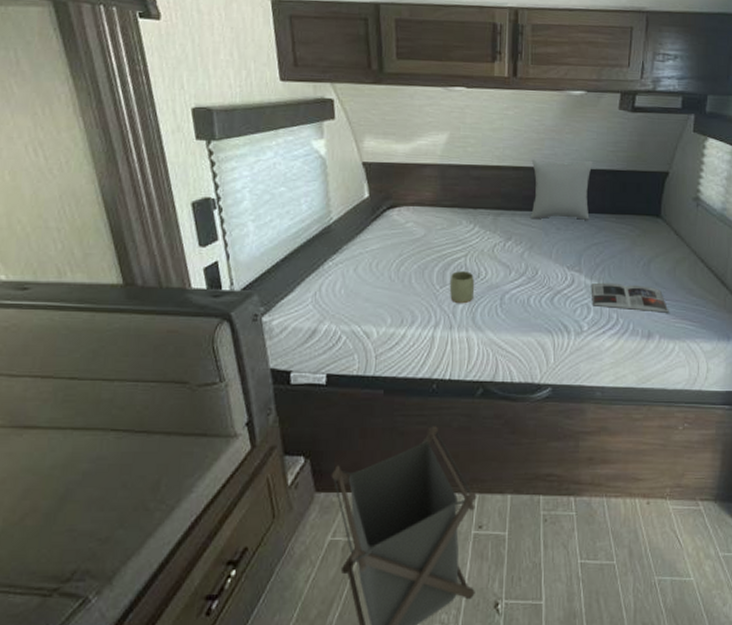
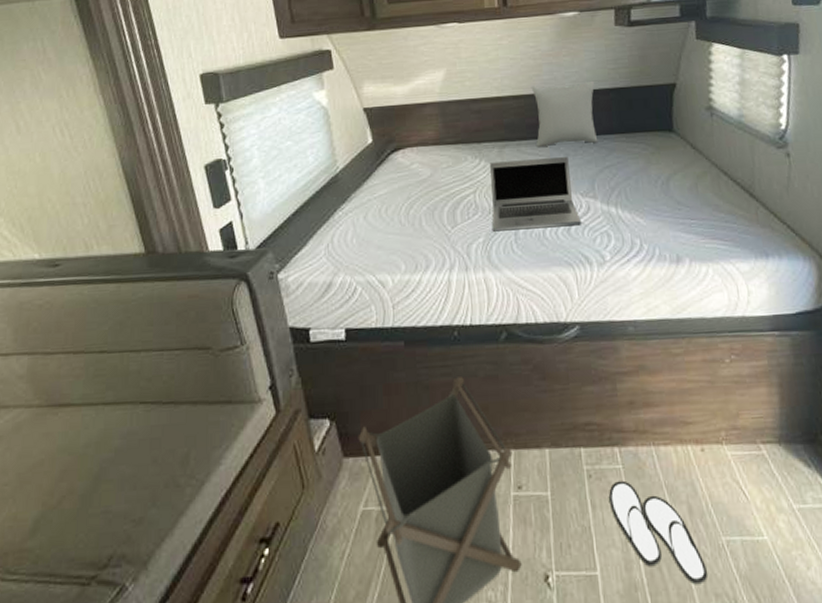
mug: present [449,271,475,304] -> none [460,208,487,243]
laptop: none [480,229,564,296] -> present [490,157,581,232]
slippers: none [561,525,638,614] -> present [609,480,707,584]
magazine: present [592,282,669,313] -> none [609,205,697,234]

